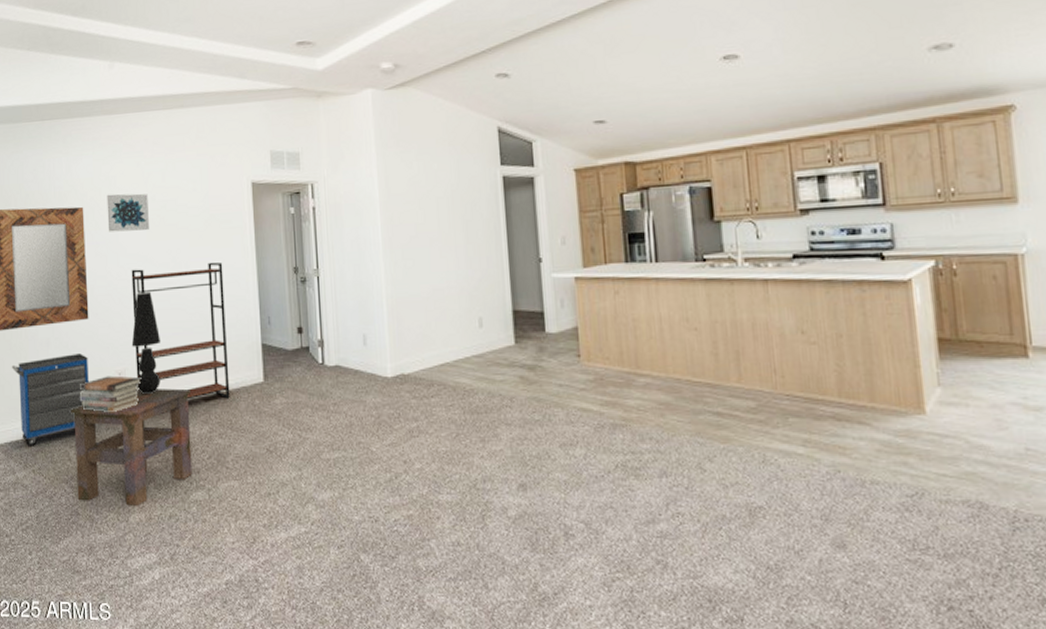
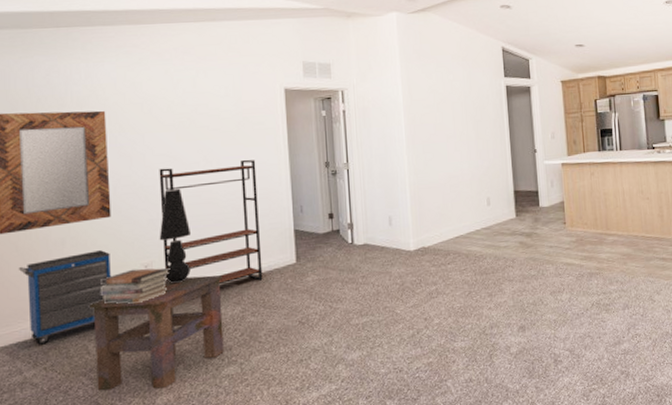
wall art: present [106,193,149,232] -> none [132,98,179,134]

